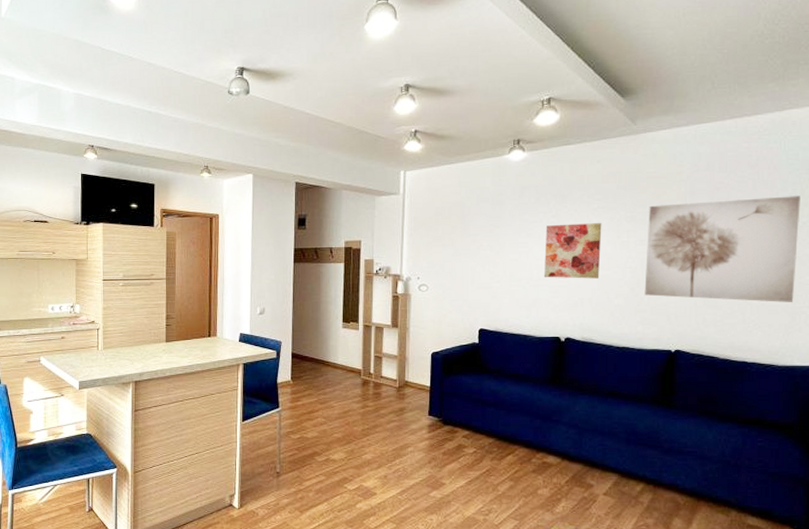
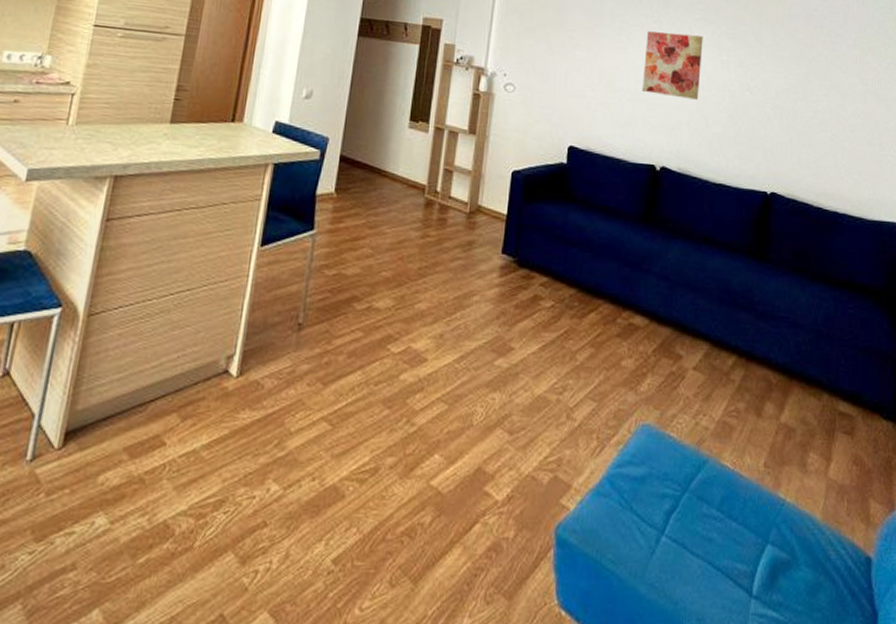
wall art: present [644,196,800,302] -> none [742,24,885,149]

